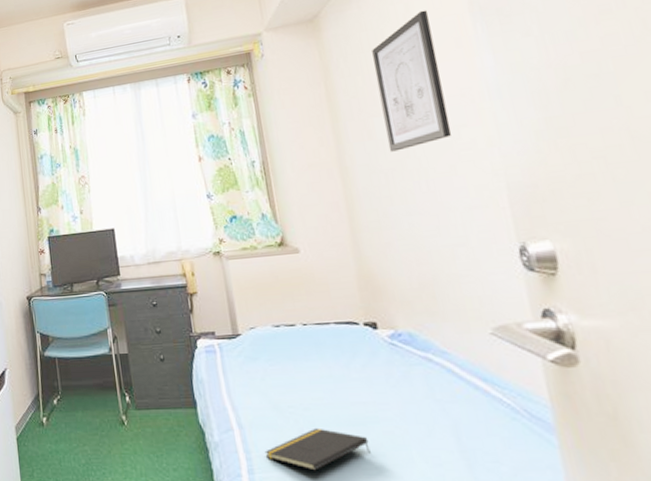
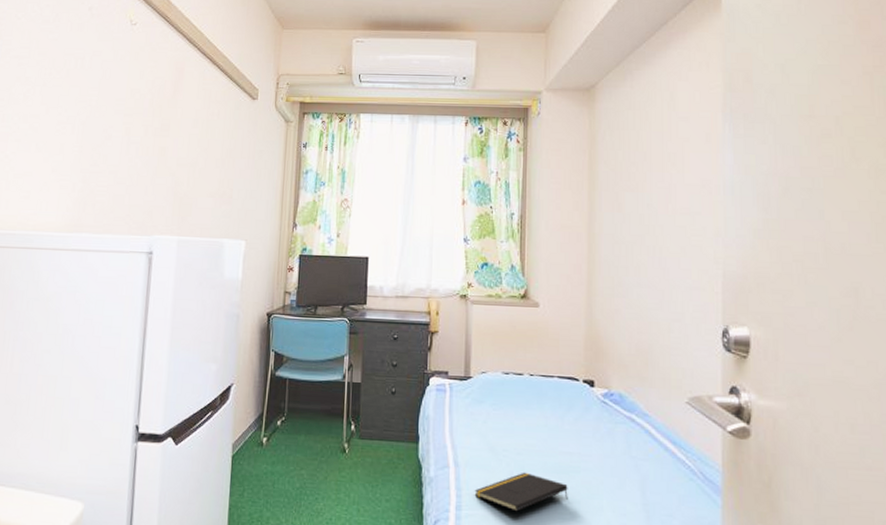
wall art: present [372,10,452,152] -> none [633,102,689,227]

